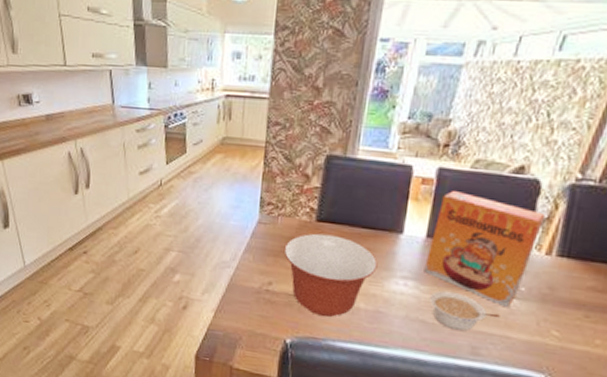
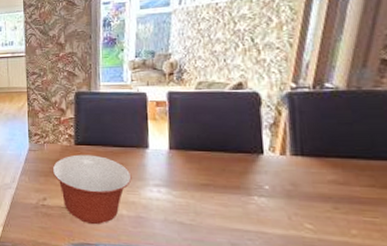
cereal box: present [424,191,546,308] -> none [172,109,272,206]
legume: present [428,290,500,331] -> none [182,194,251,229]

